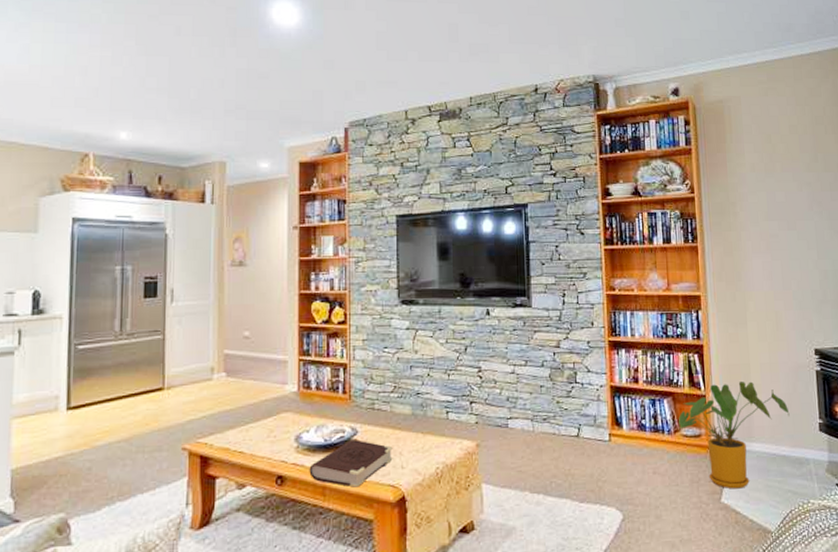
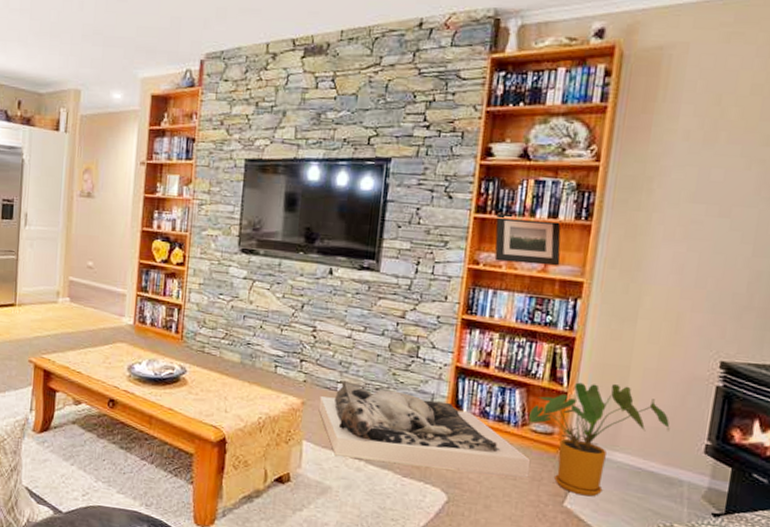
book: present [309,439,393,488] -> none [138,377,219,422]
dog bed: none [493,416,688,493] -> present [318,381,531,478]
picture frame: none [622,243,680,285] -> present [494,213,561,266]

